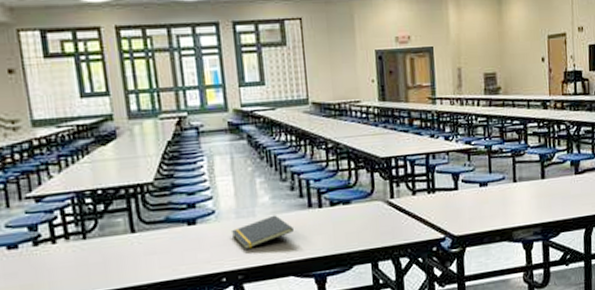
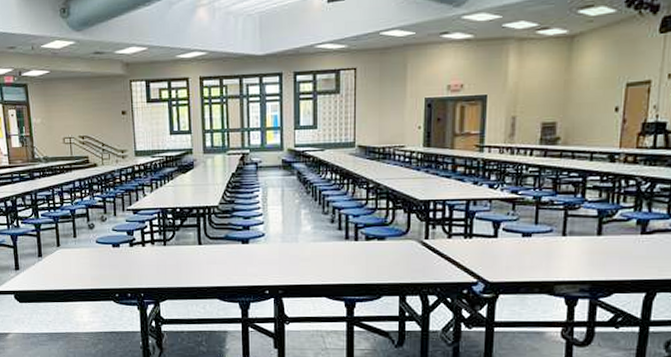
notepad: present [230,215,294,249] -> none [276,243,330,269]

